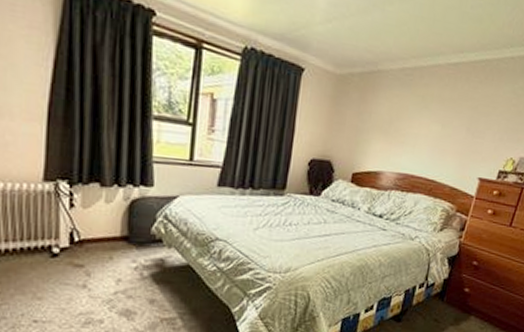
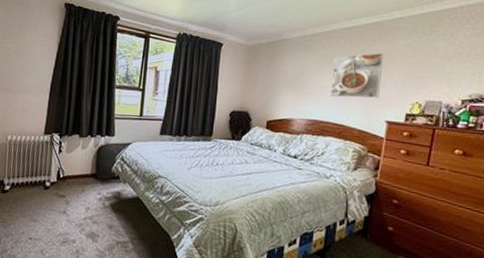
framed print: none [426,97,488,152] -> present [330,52,384,99]

